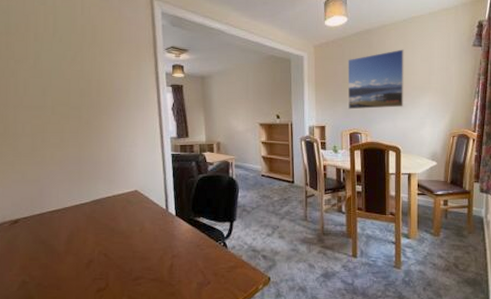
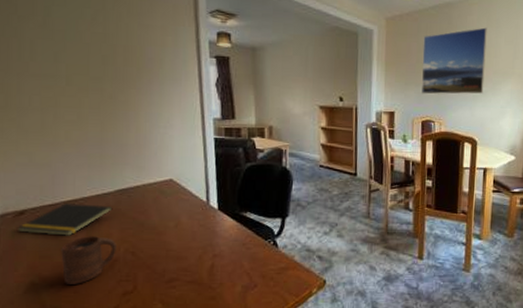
notepad: none [12,213,89,241] -> present [16,203,113,236]
cup: none [47,240,92,282] -> present [61,236,116,284]

